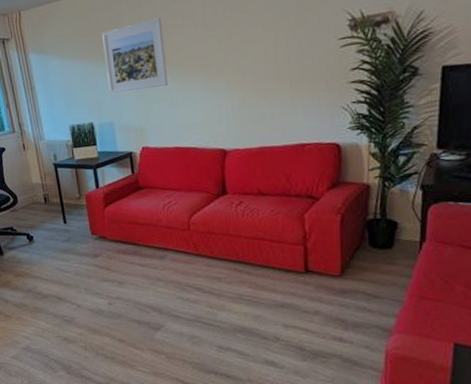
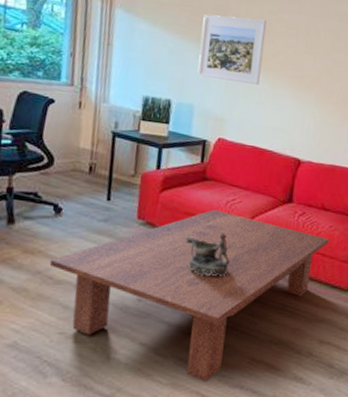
coffee table: none [35,214,275,370] -> present [49,209,330,383]
decorative bowl: none [135,234,180,277] -> present [185,232,231,277]

